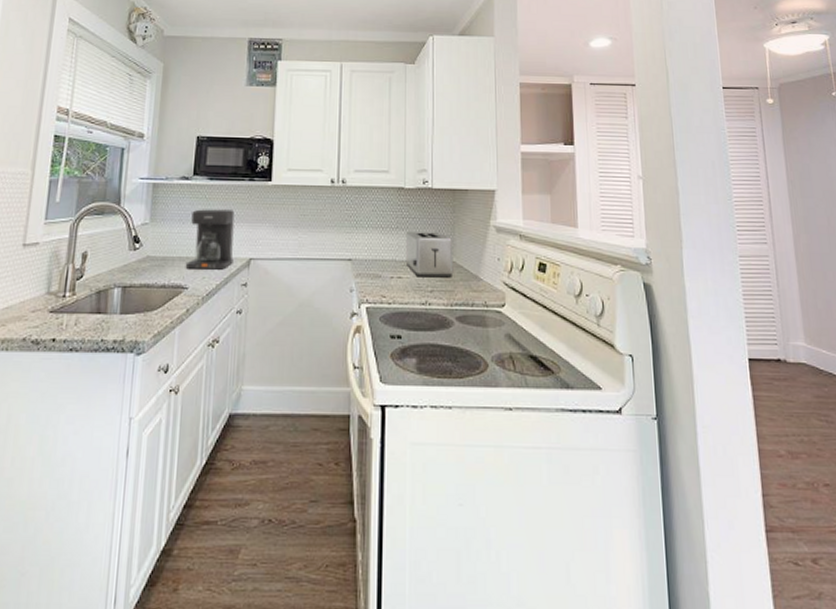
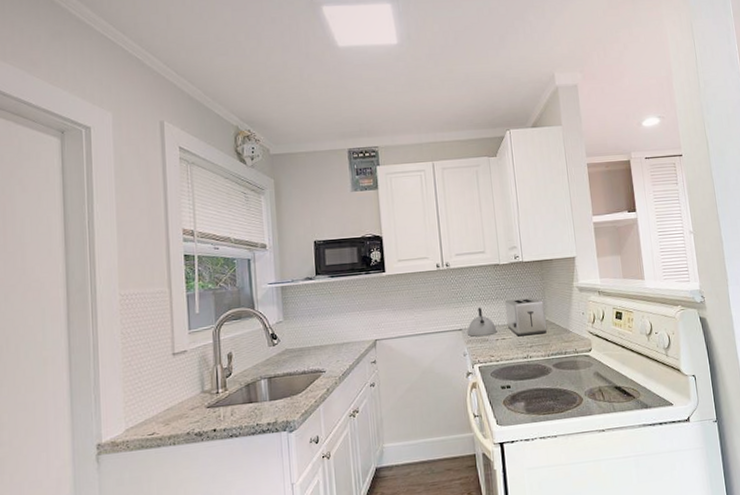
coffee maker: present [185,209,235,270] -> none [319,301,362,356]
kettle: none [358,235,393,271] -> present [467,307,497,337]

